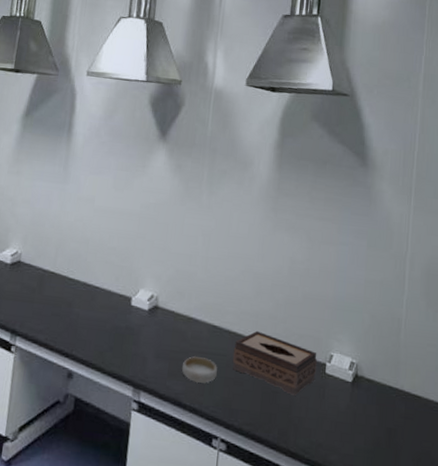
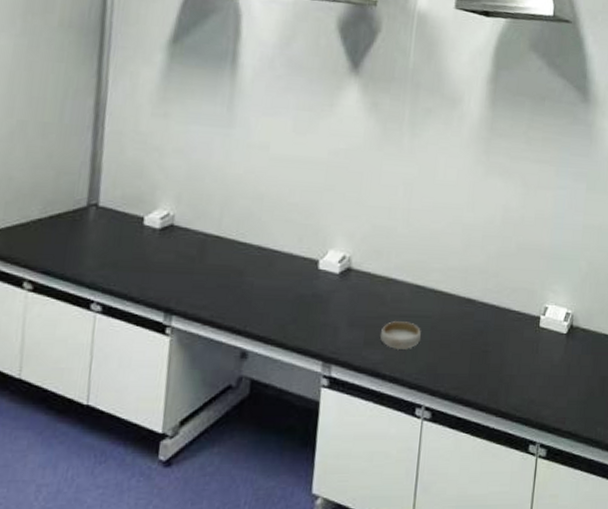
tissue box: present [232,330,317,396] -> none [438,287,531,353]

